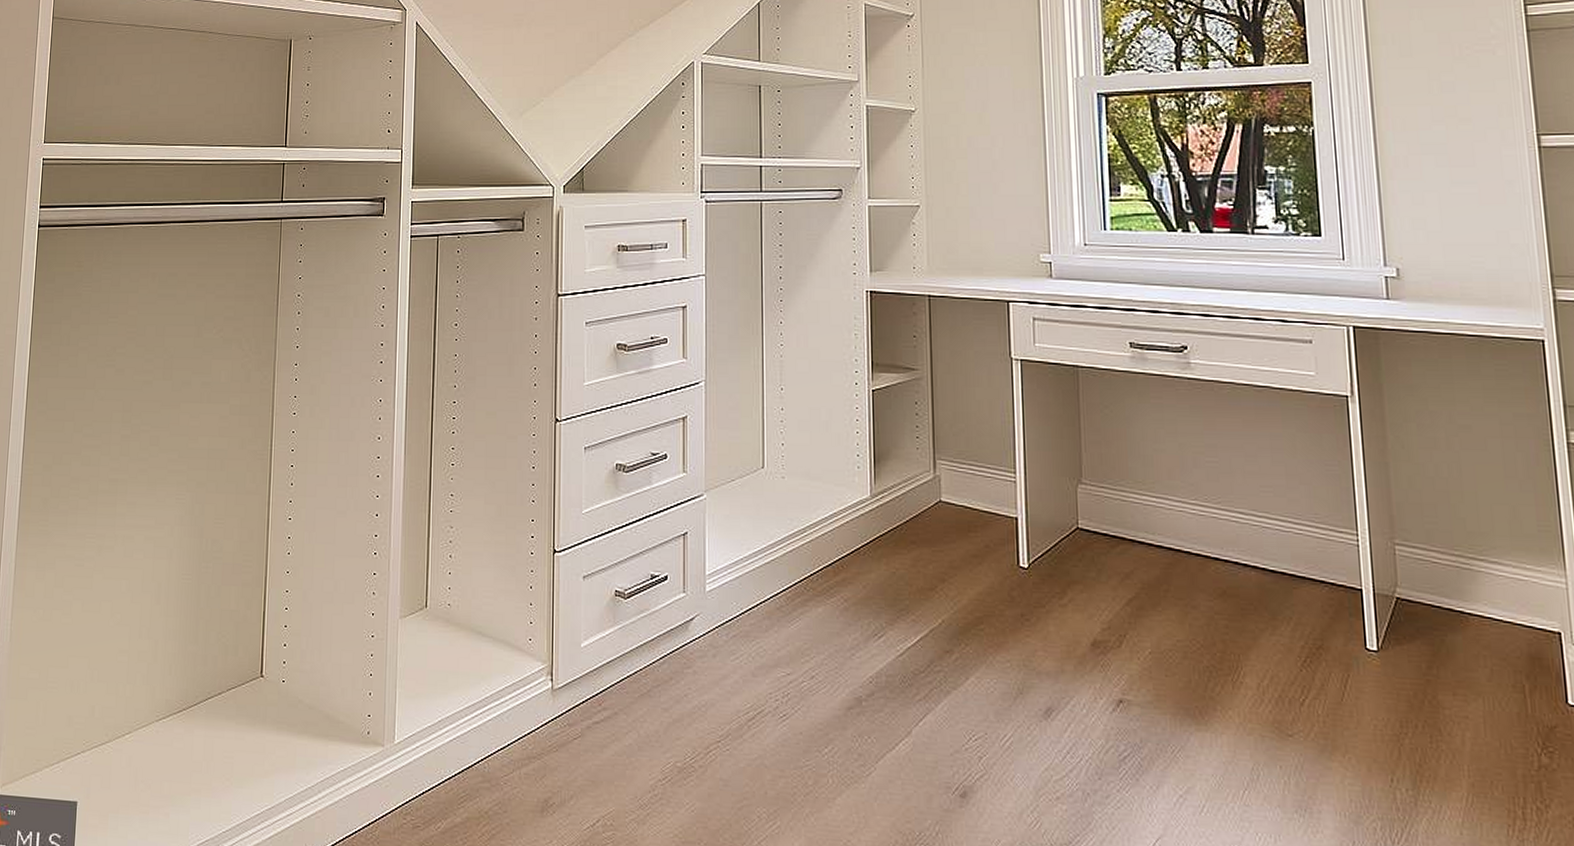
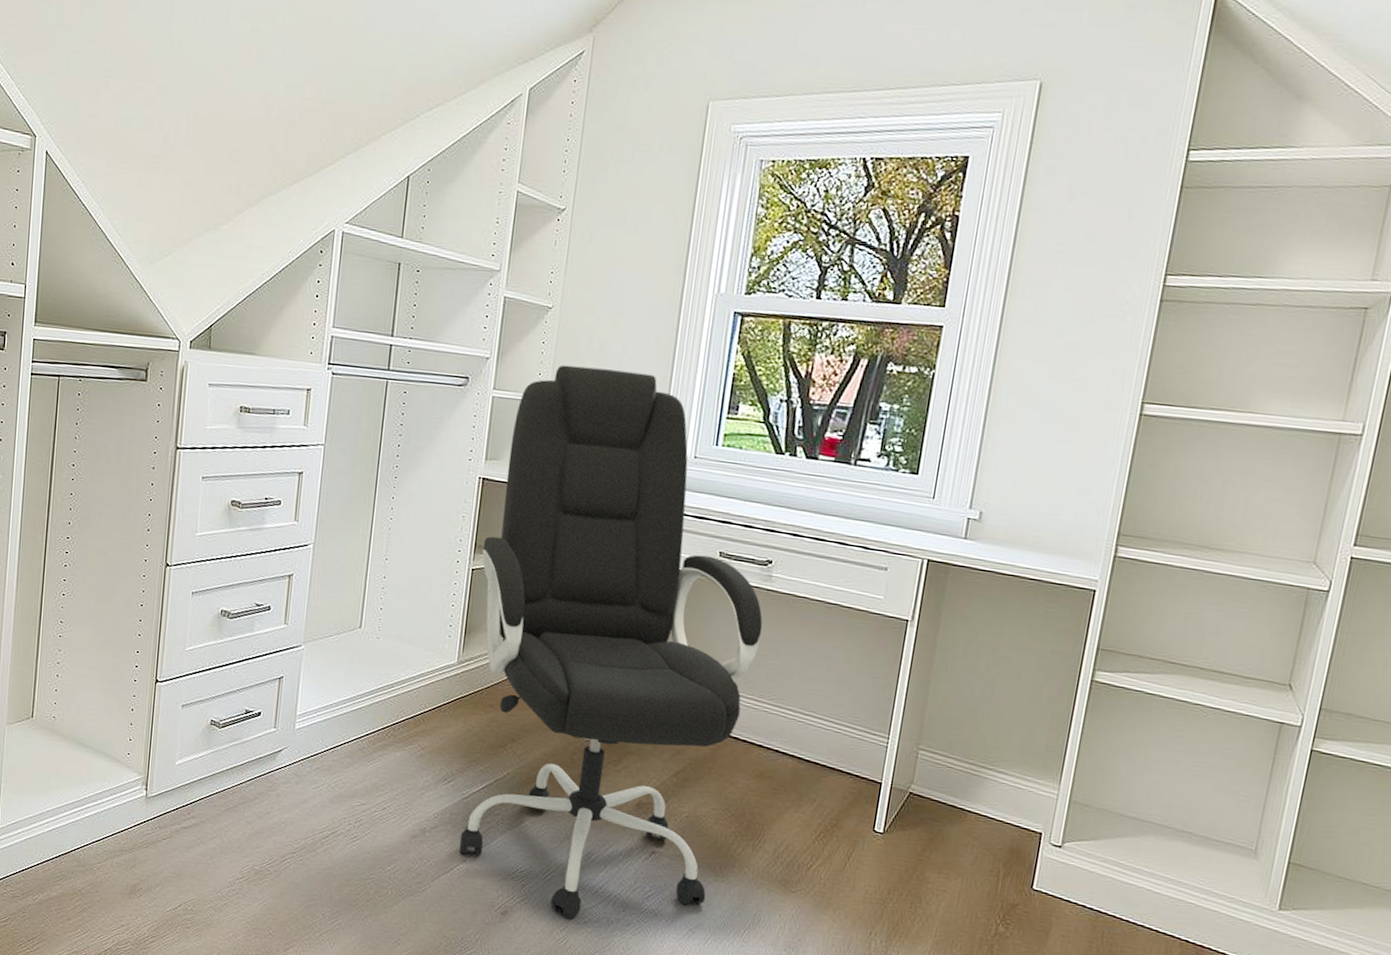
office chair: none [880,165,1192,796] -> present [459,364,763,920]

